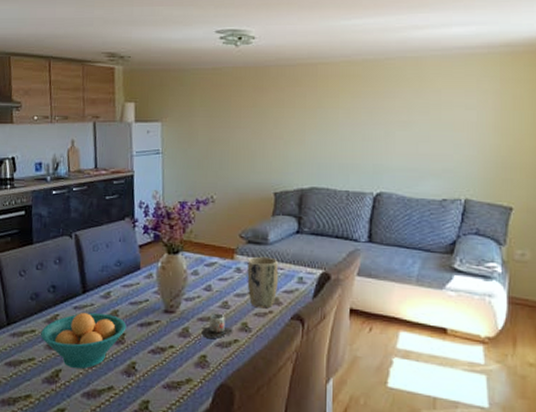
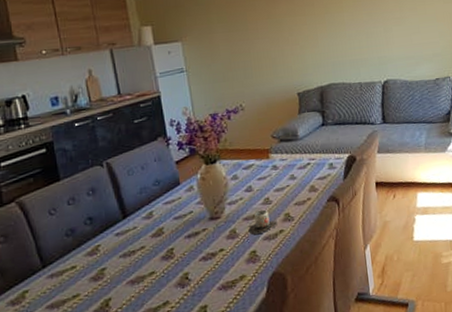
fruit bowl: present [41,312,127,369] -> none [83,233,174,294]
plant pot: present [247,256,278,309] -> none [282,151,312,198]

